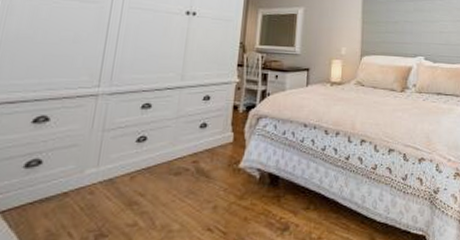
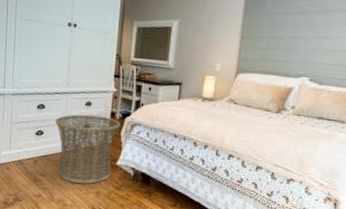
basket: none [163,110,245,199] -> present [55,114,121,184]

